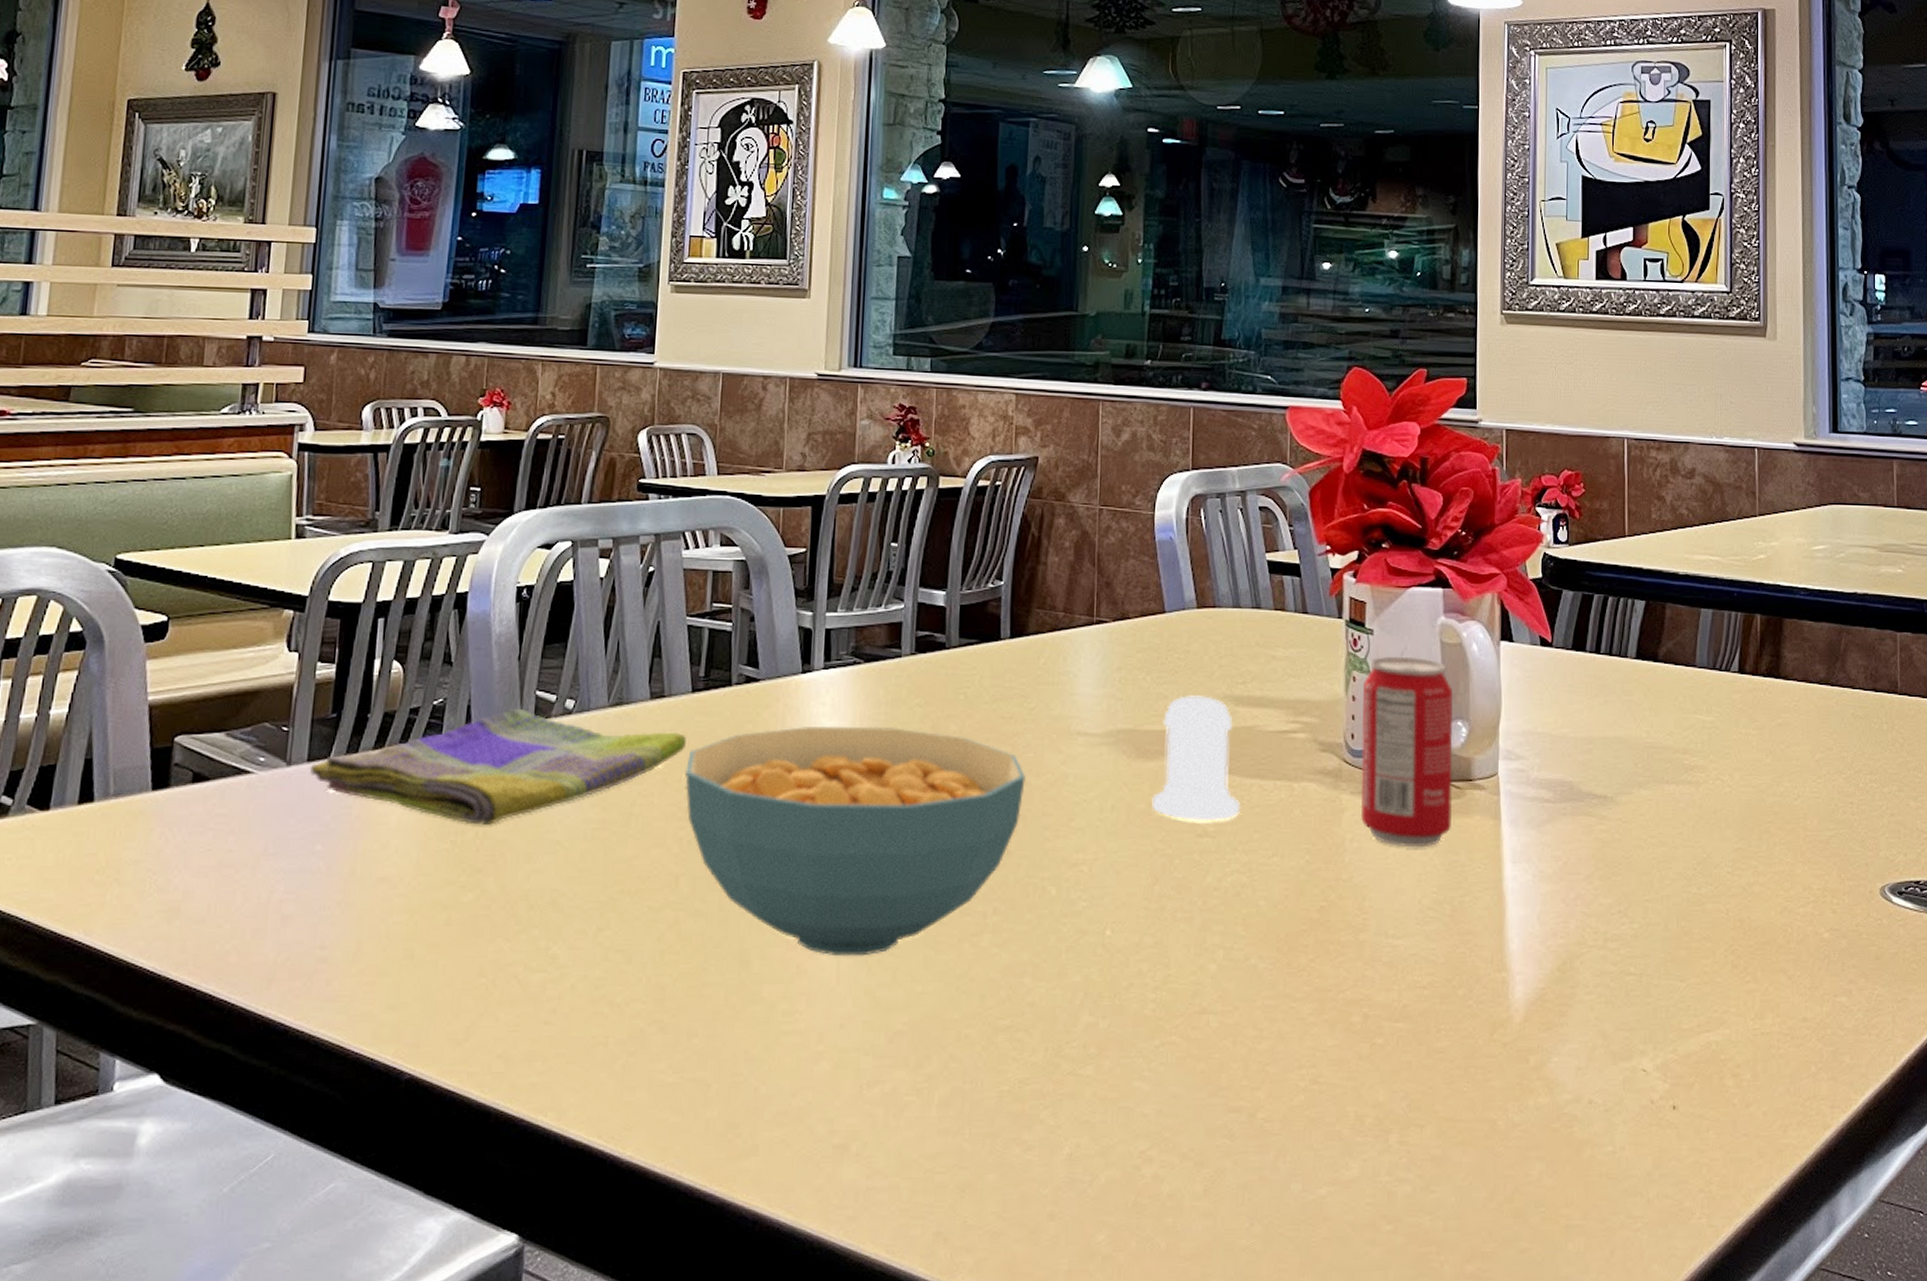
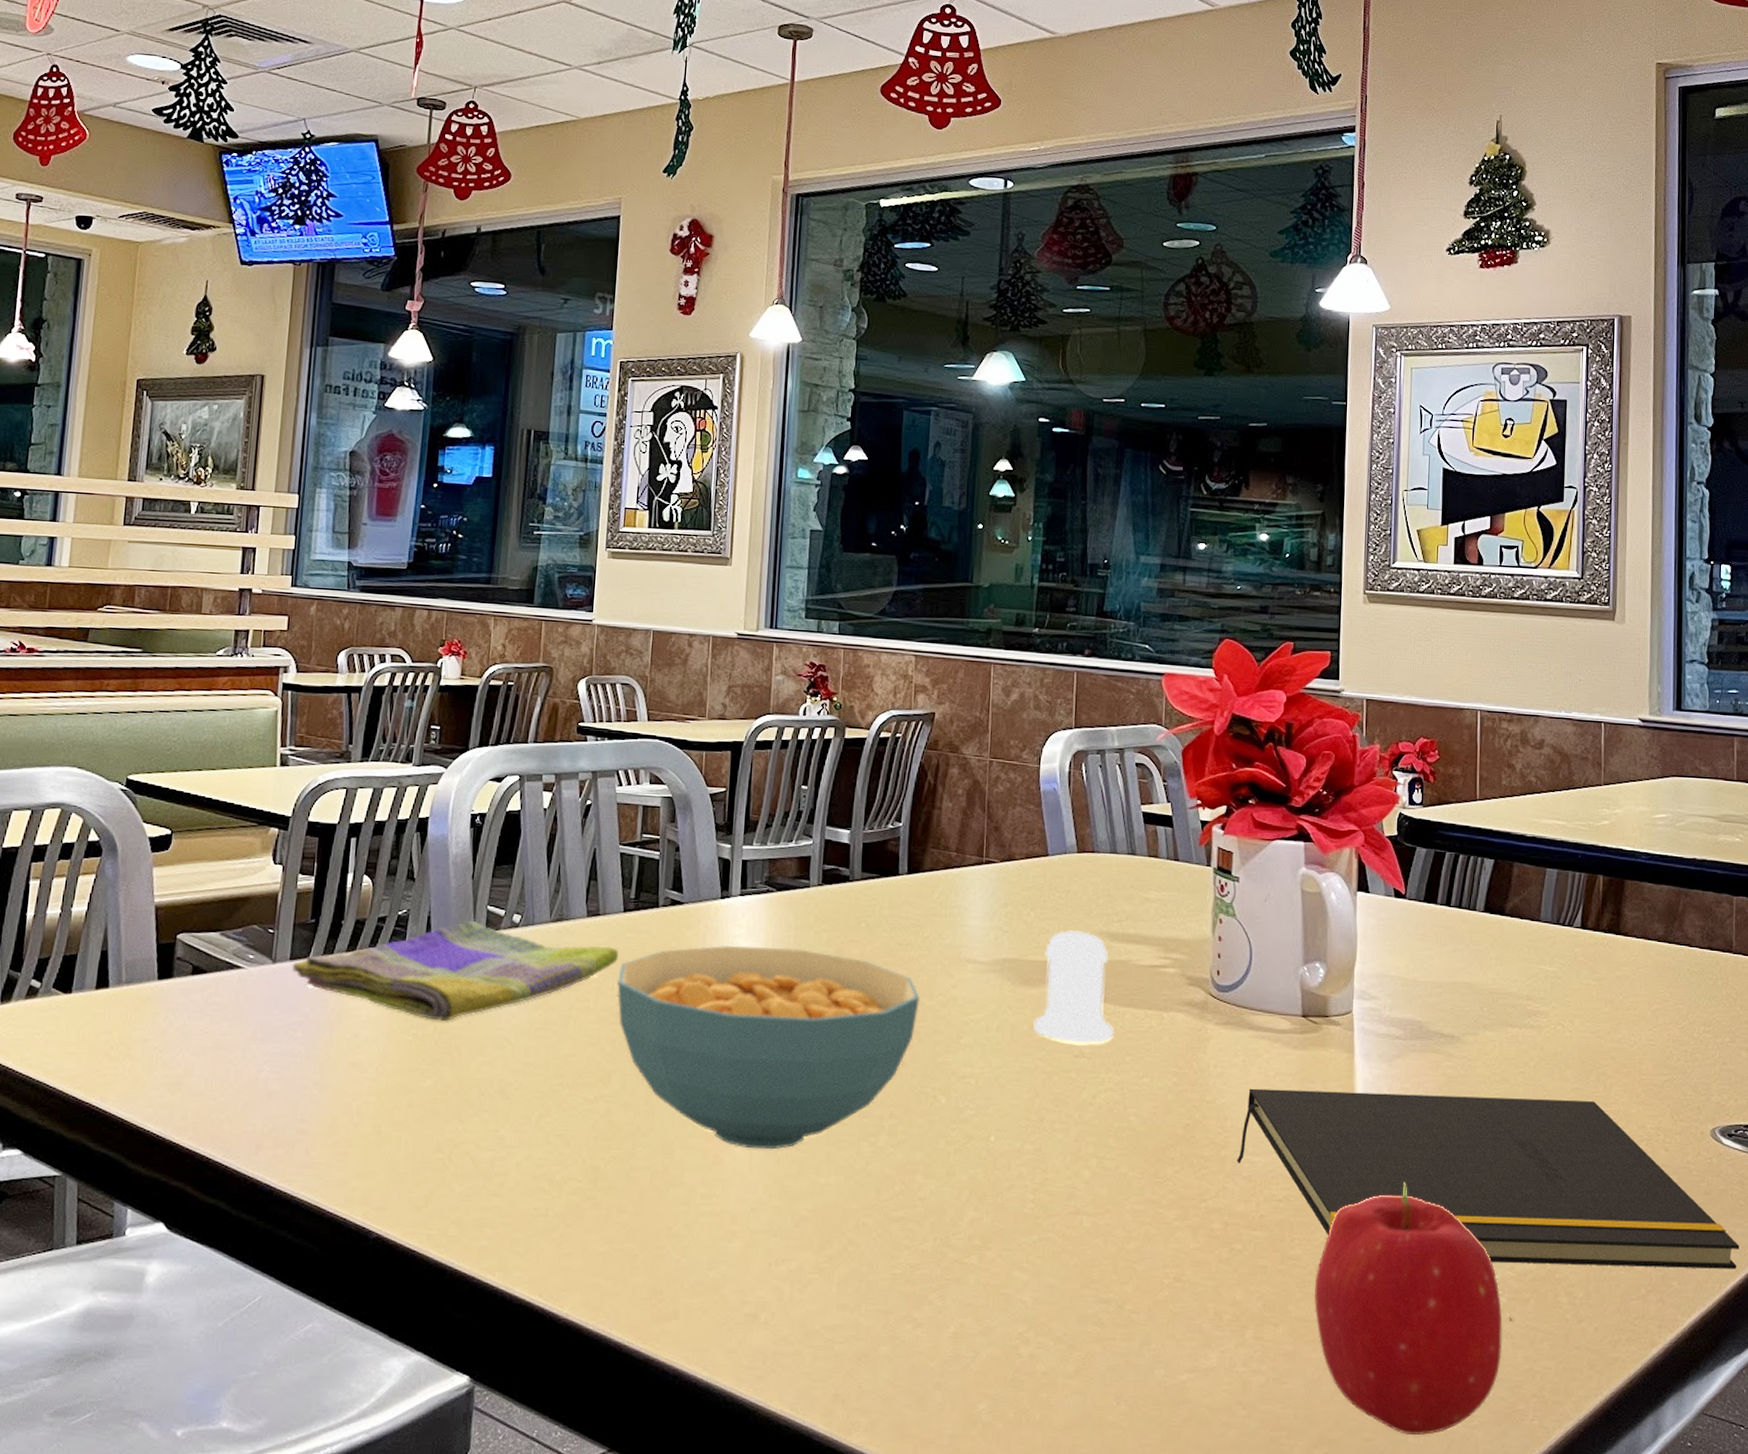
beverage can: present [1360,657,1454,848] -> none [1224,902,1313,1075]
notepad: none [1376,862,1913,1045] -> present [1237,1088,1740,1269]
fruit: none [1463,959,1666,1242] -> present [1314,1181,1503,1435]

